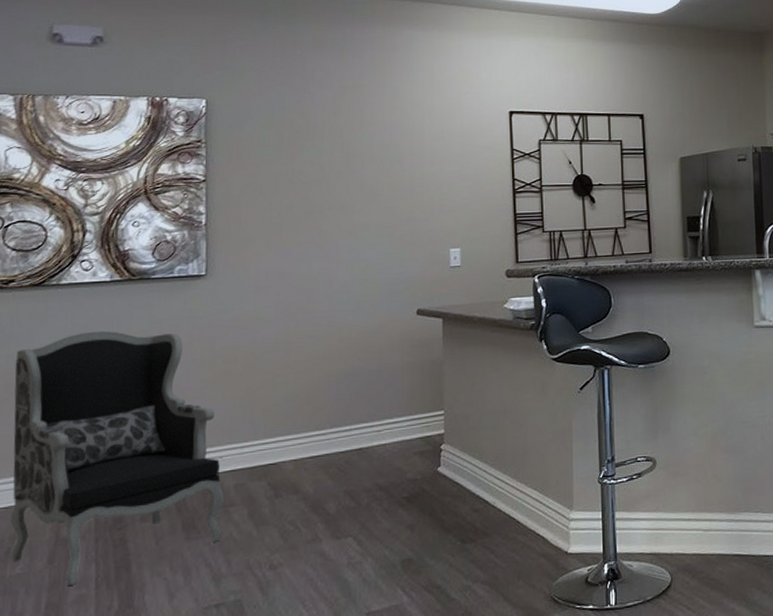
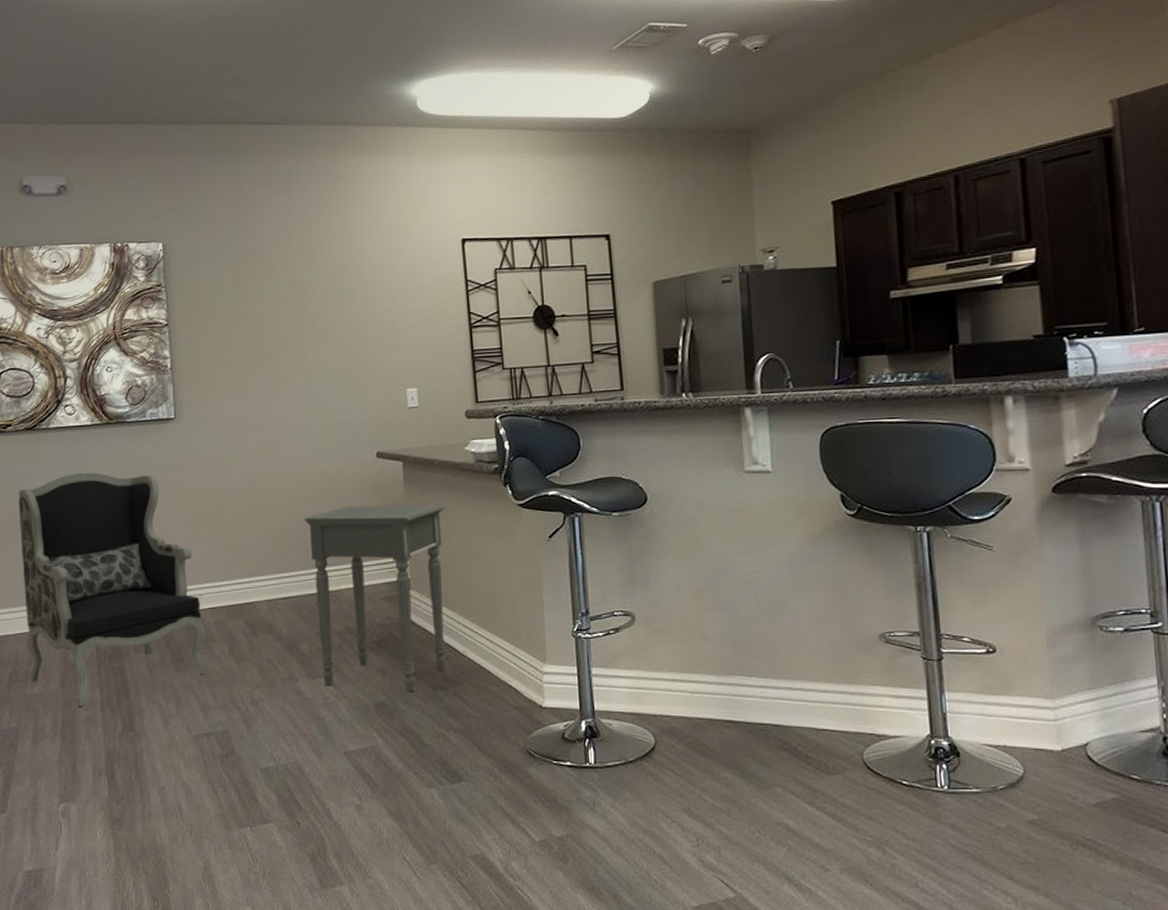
side table: none [339,359,483,547] -> present [305,504,446,692]

